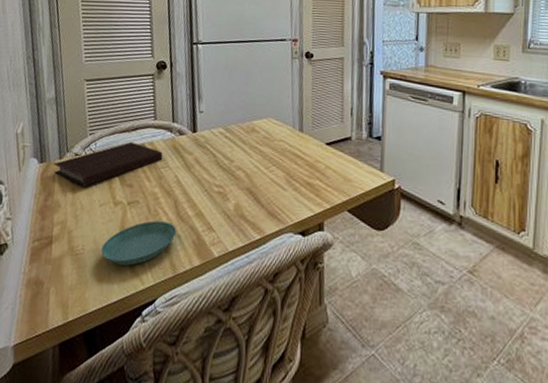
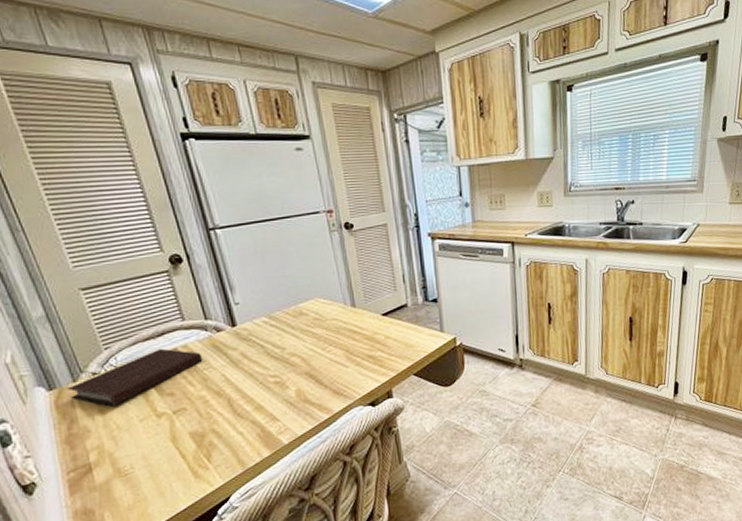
saucer: present [100,220,177,266] -> none [153,422,238,475]

